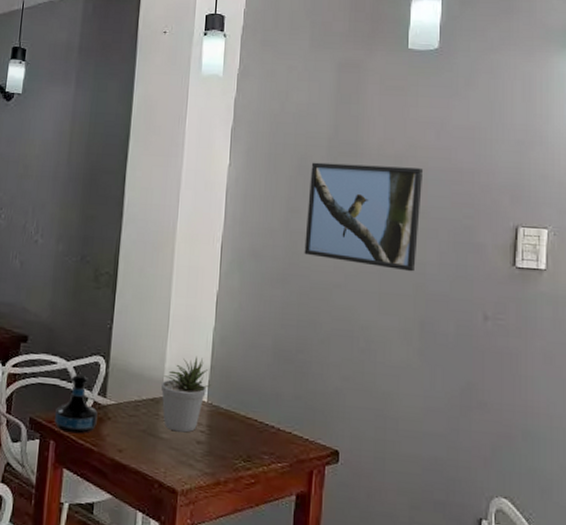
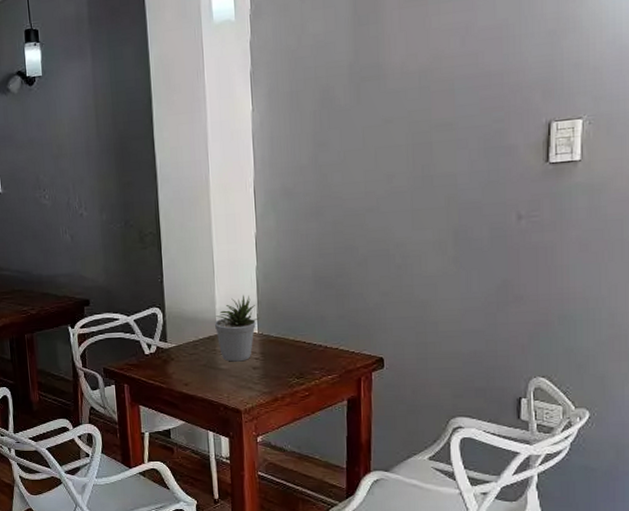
tequila bottle: present [55,374,98,434] -> none [125,325,162,376]
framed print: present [304,162,424,272] -> none [334,79,450,186]

